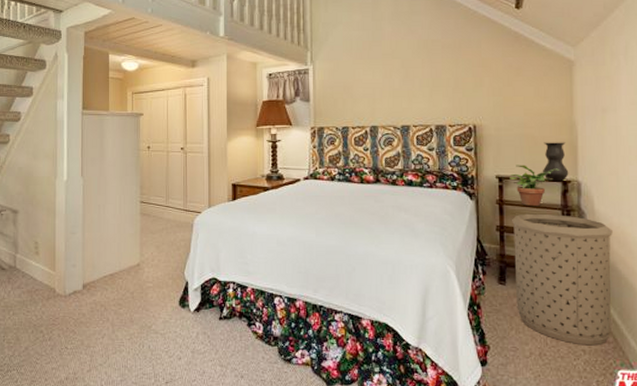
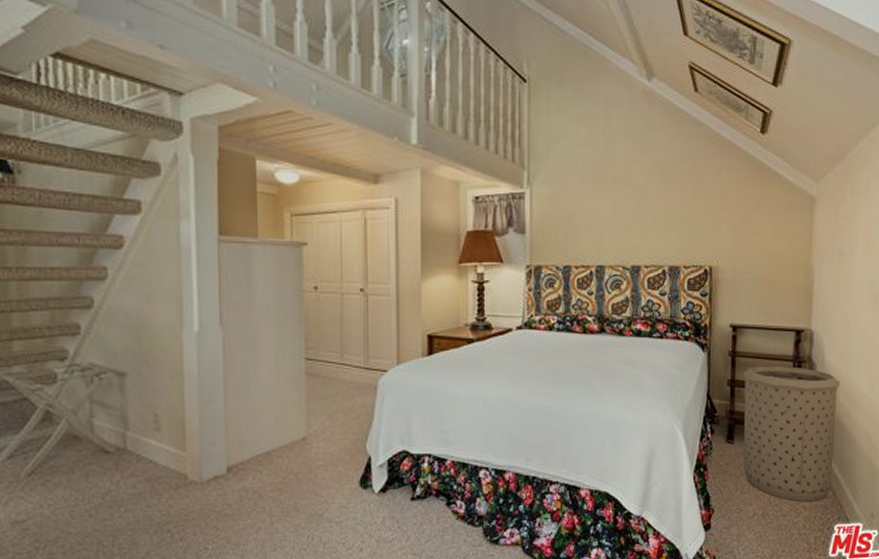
potted plant: present [510,165,560,206] -> none [744,312,794,357]
vase: present [542,142,569,182] -> none [776,287,803,331]

